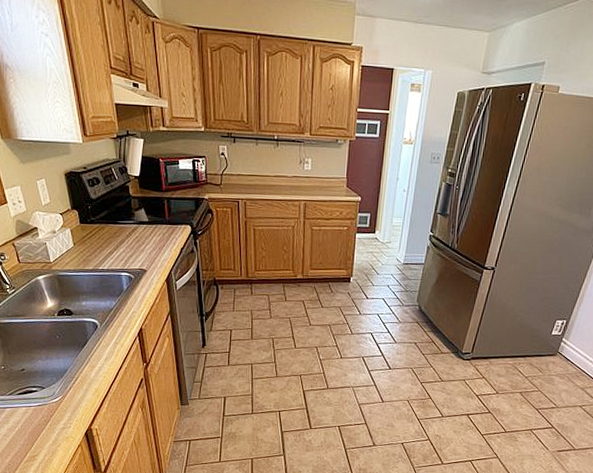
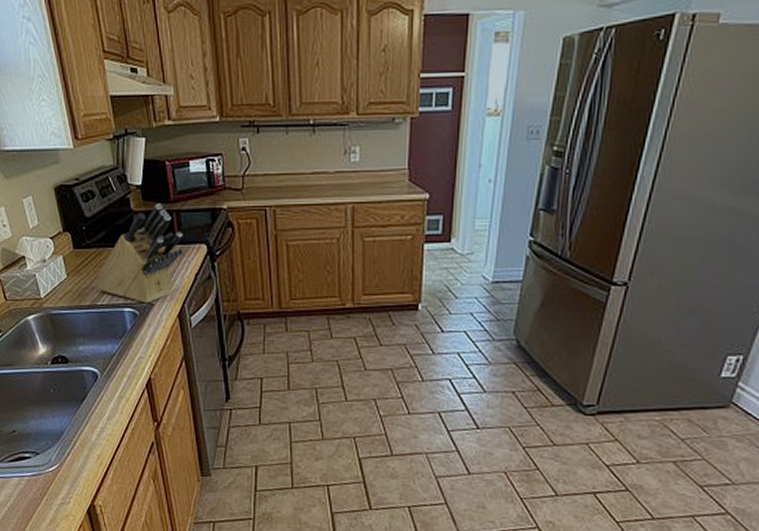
knife block: none [97,191,172,270] -> present [94,203,183,304]

